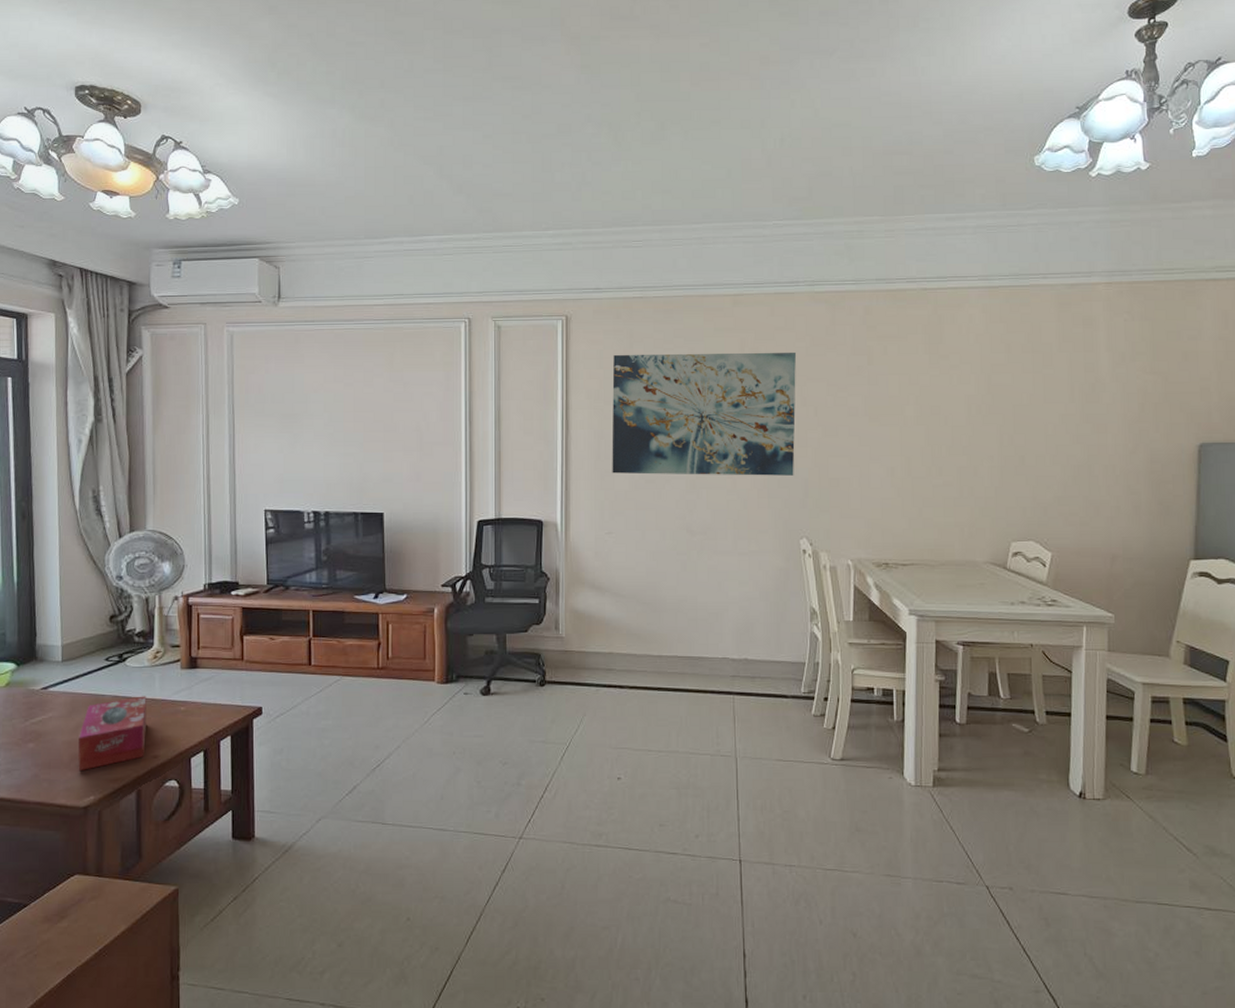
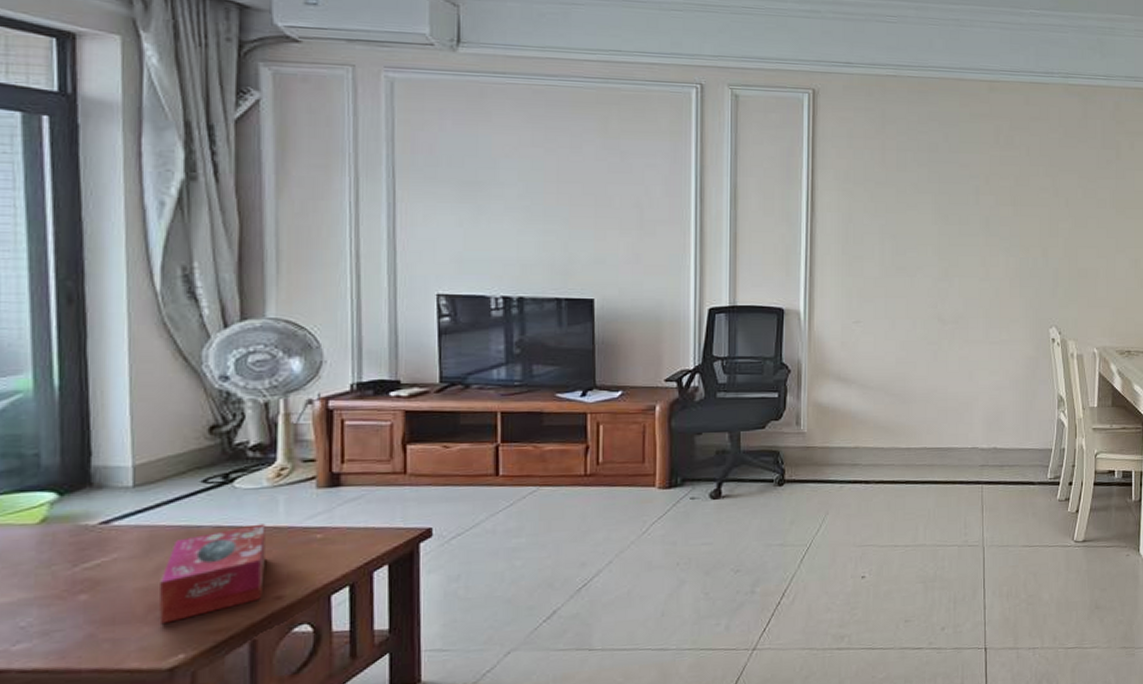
wall art: present [612,352,796,476] -> none [861,134,1049,265]

